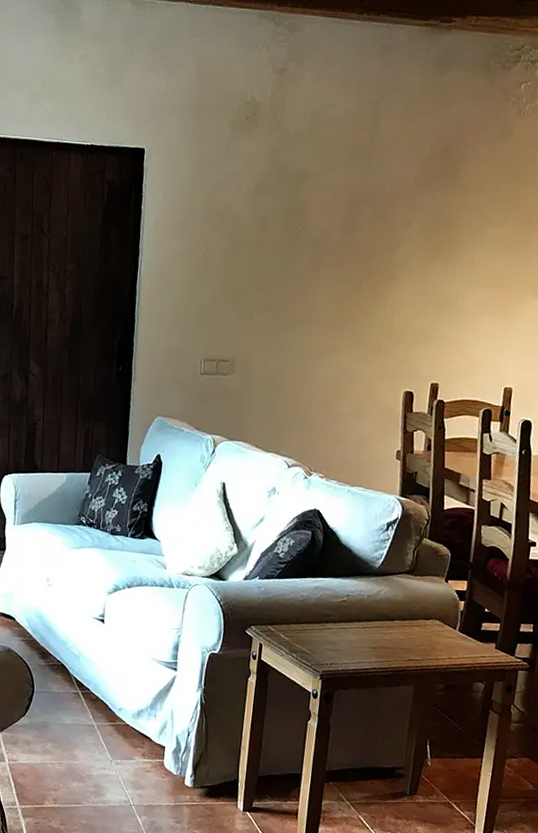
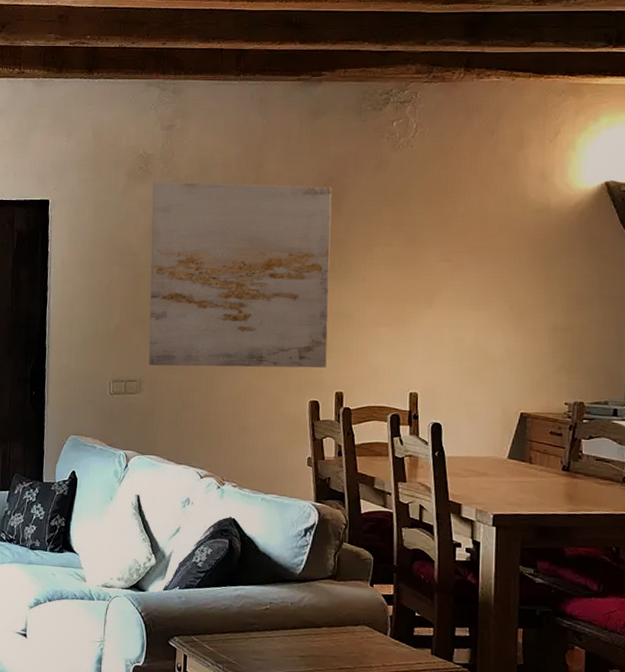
wall art: none [243,135,449,357] -> present [148,182,332,368]

